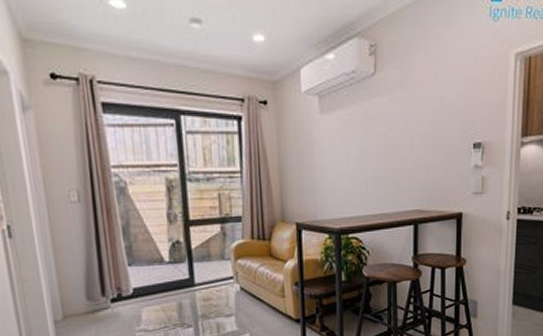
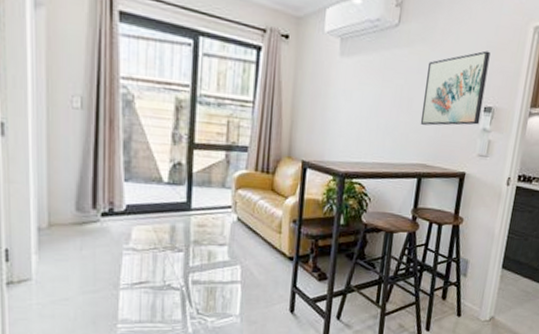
wall art: none [409,86,473,170] -> present [420,50,490,126]

